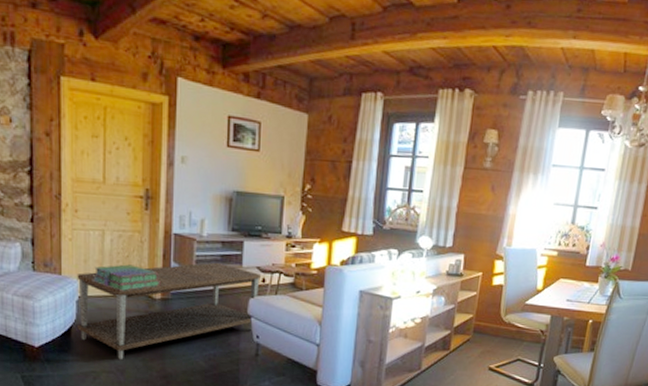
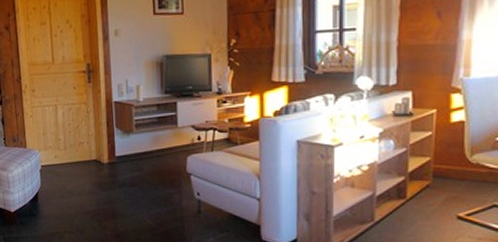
coffee table: present [77,262,261,360] -> none [38,124,196,221]
stack of books: present [92,264,161,291] -> none [50,134,107,158]

